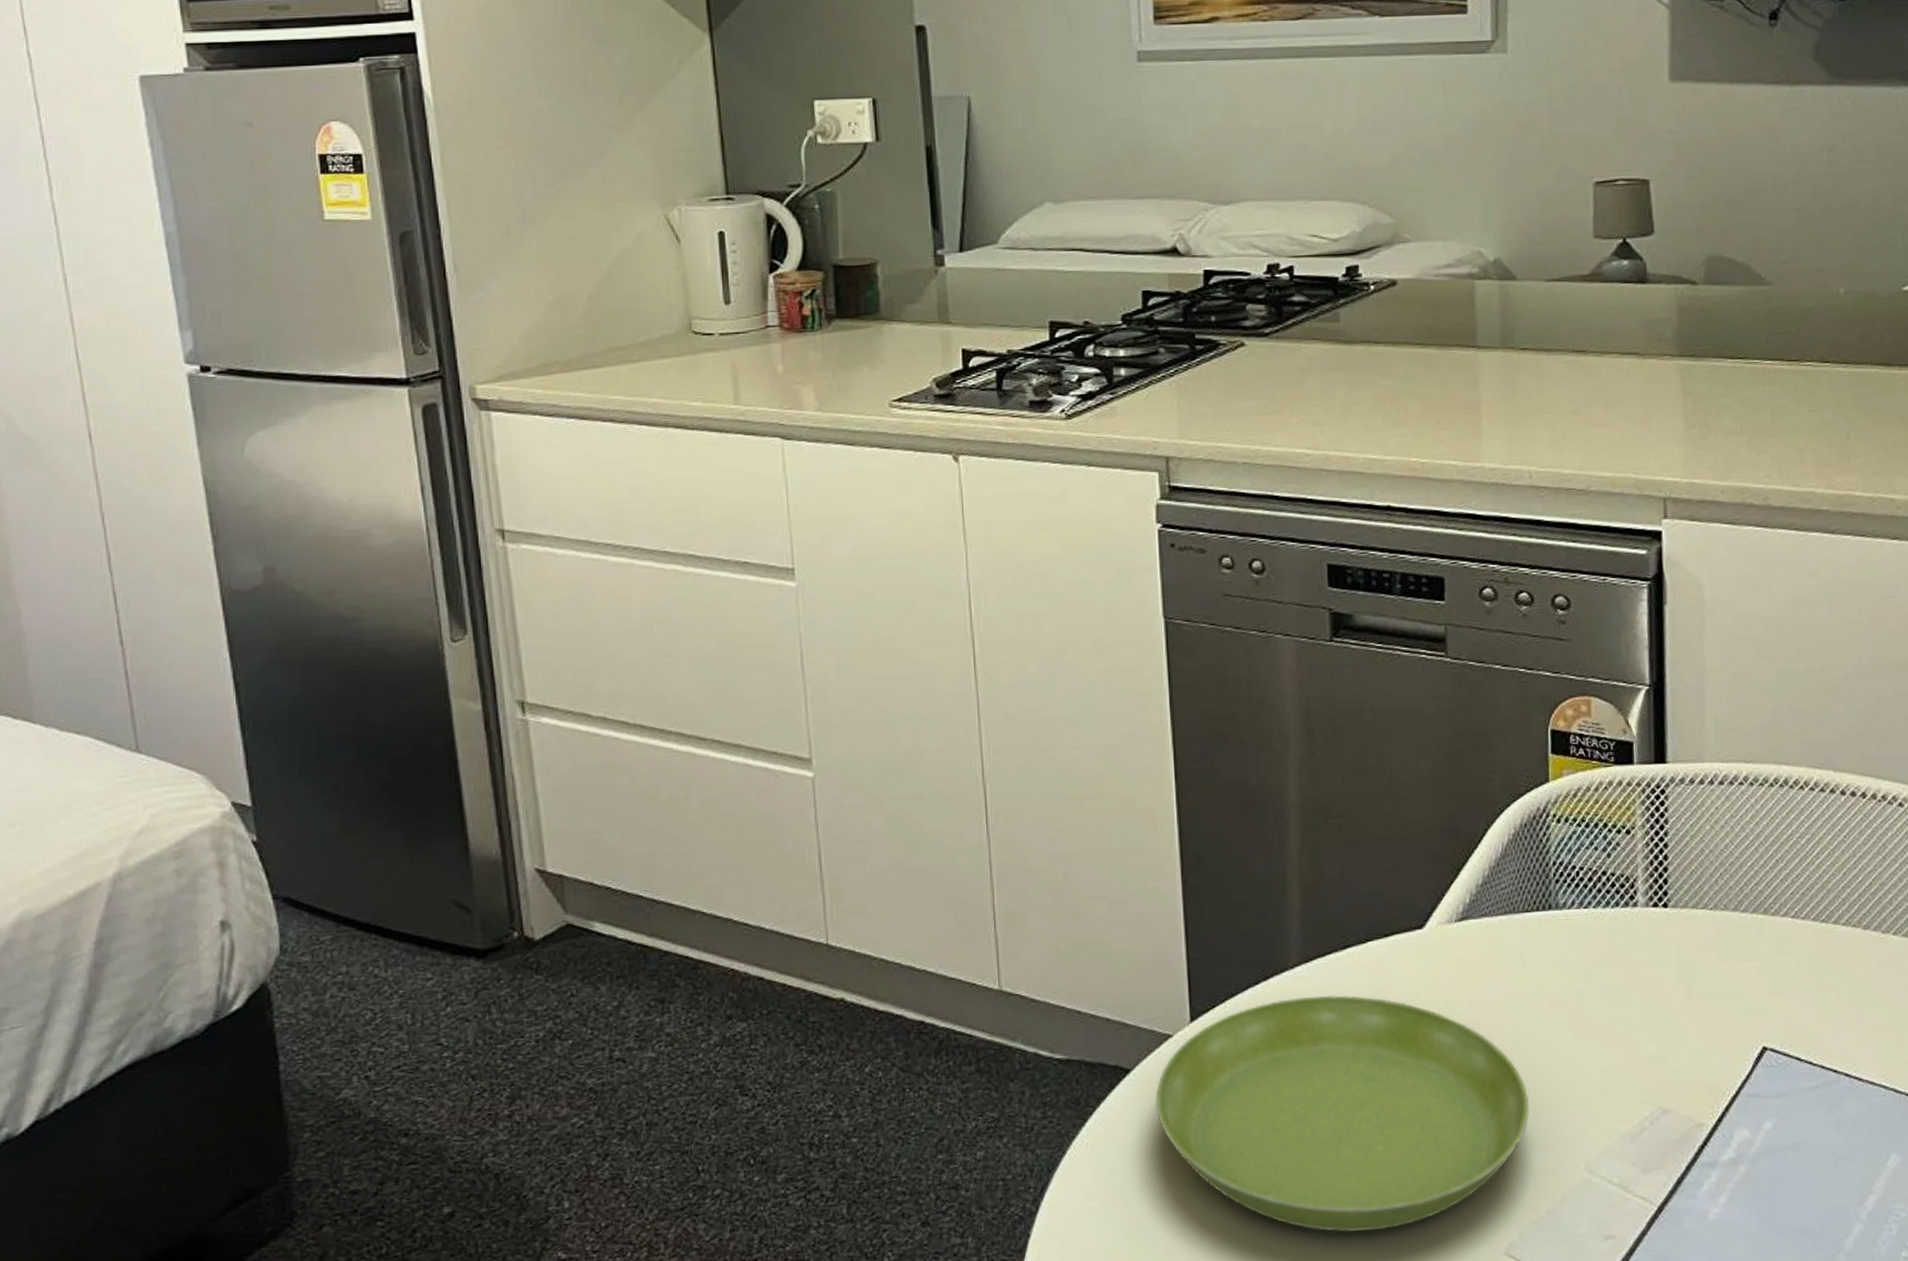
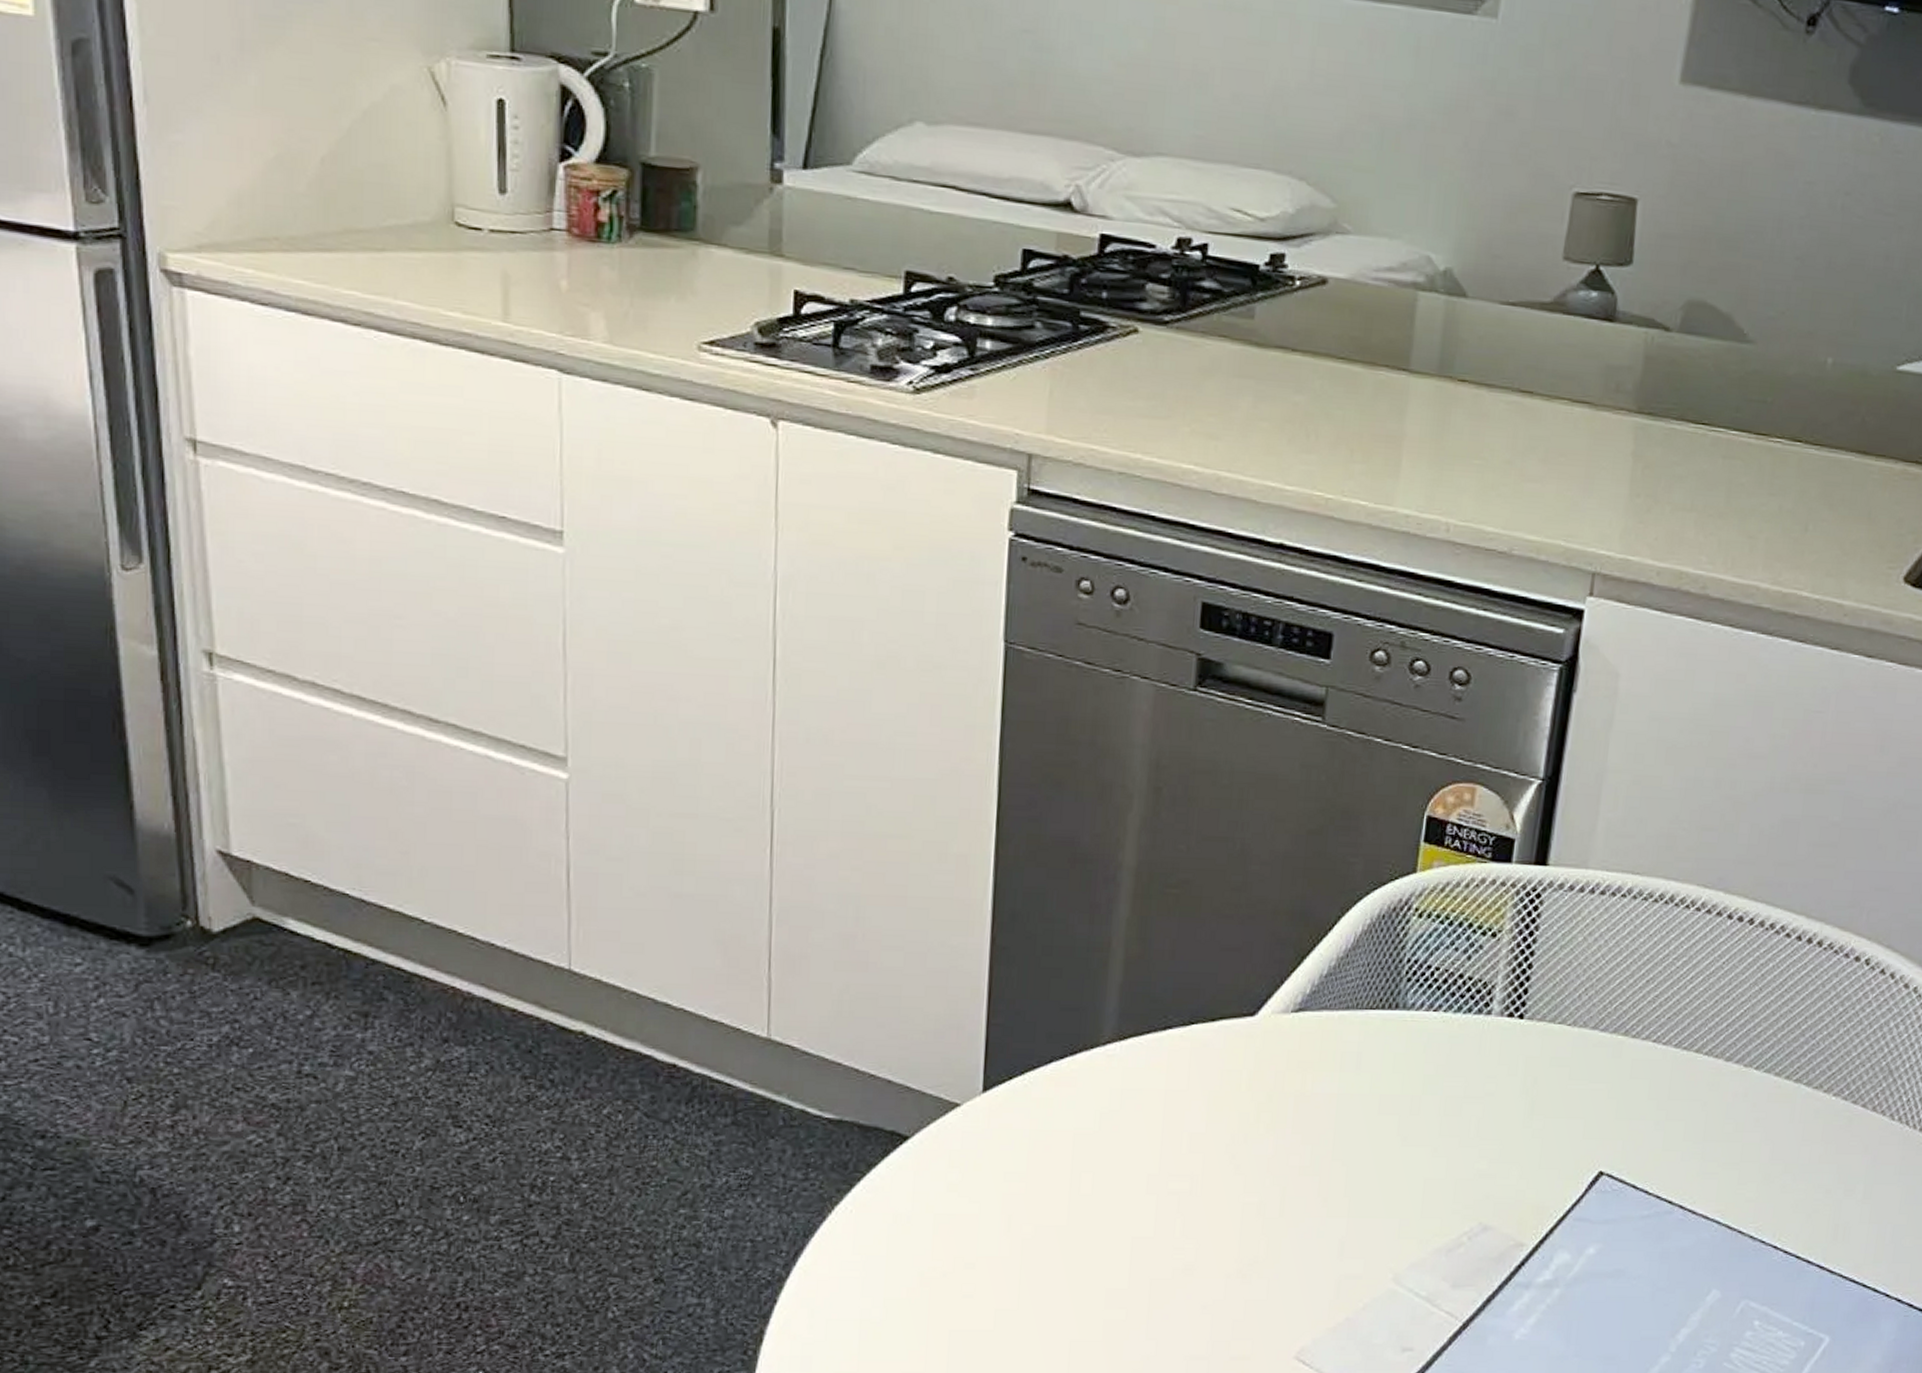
saucer: present [1155,995,1529,1233] -> none [933,1076,1344,1325]

